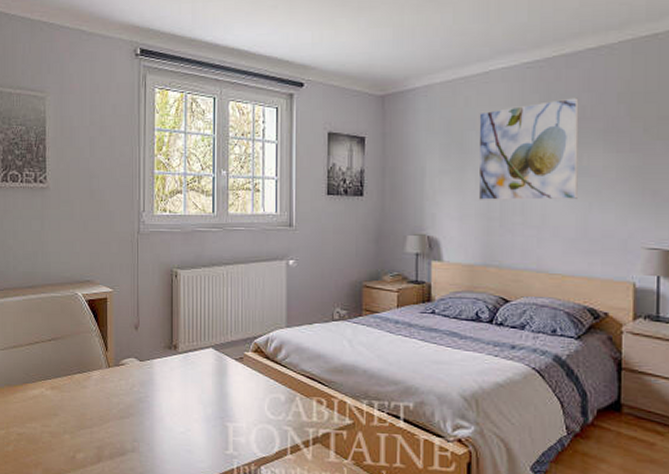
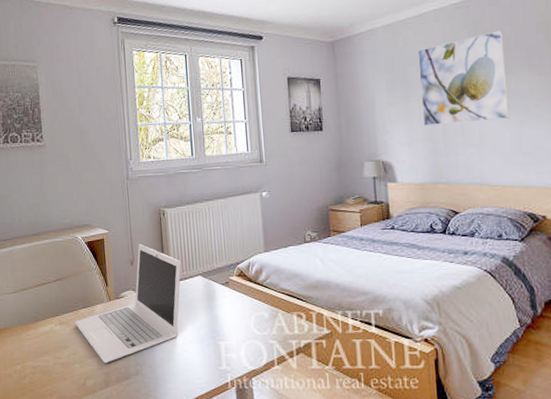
laptop: none [68,306,191,436] -> present [75,243,181,363]

